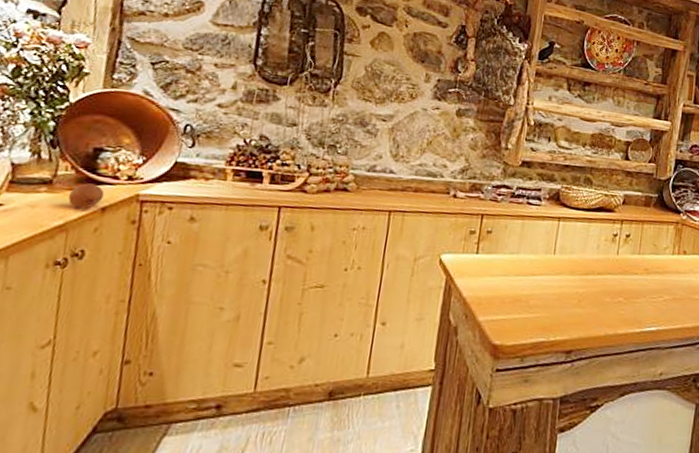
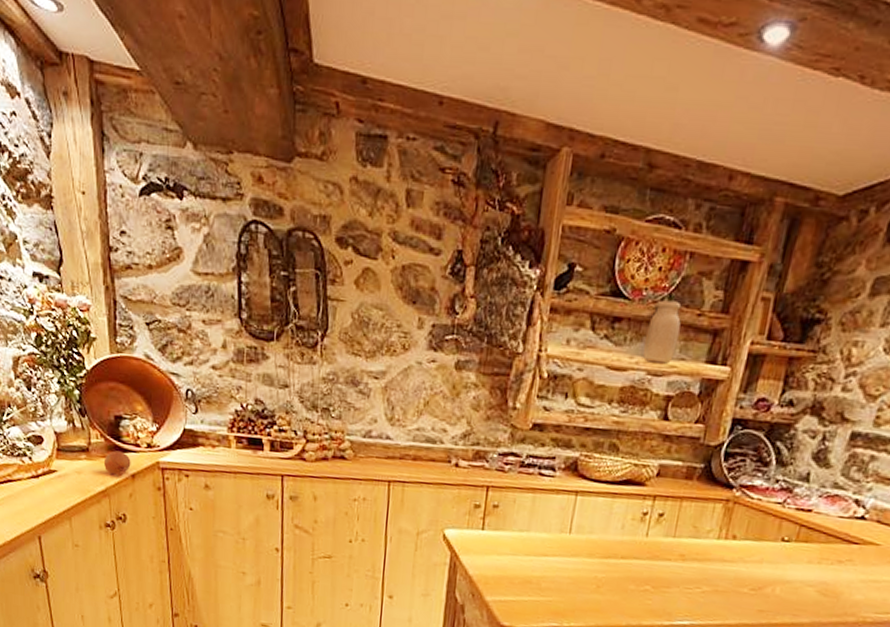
jar: none [607,72,634,119] -> present [643,300,682,365]

